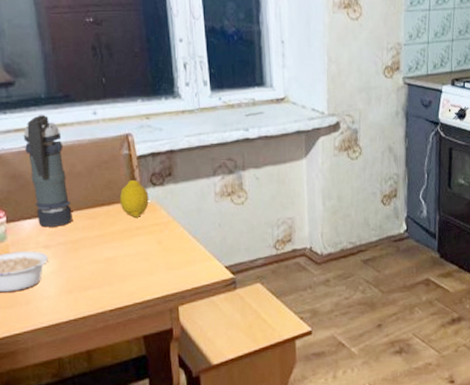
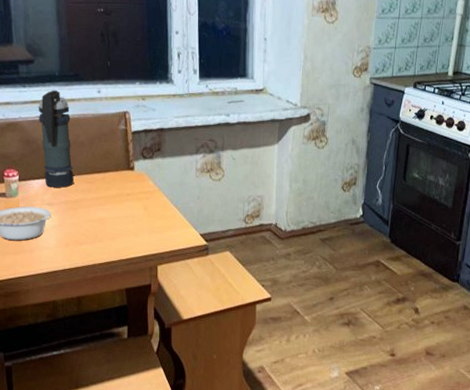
fruit: present [119,179,149,218] -> none [114,151,139,185]

